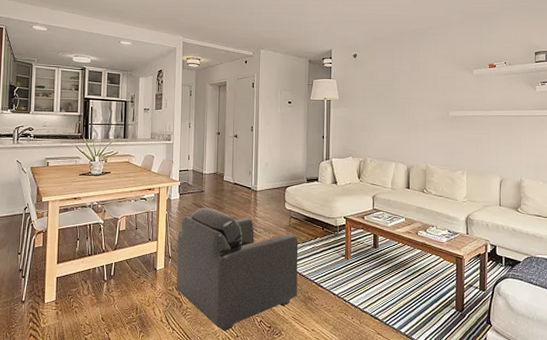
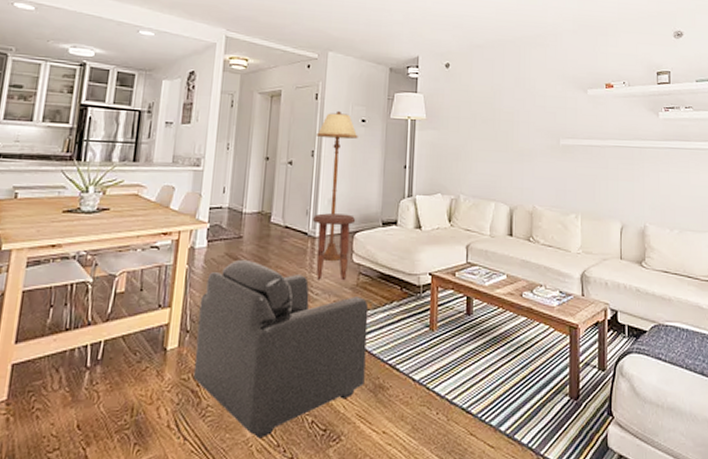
floor lamp: none [254,95,286,208] -> present [316,110,358,261]
side table: none [254,173,287,222] -> present [312,213,356,280]

